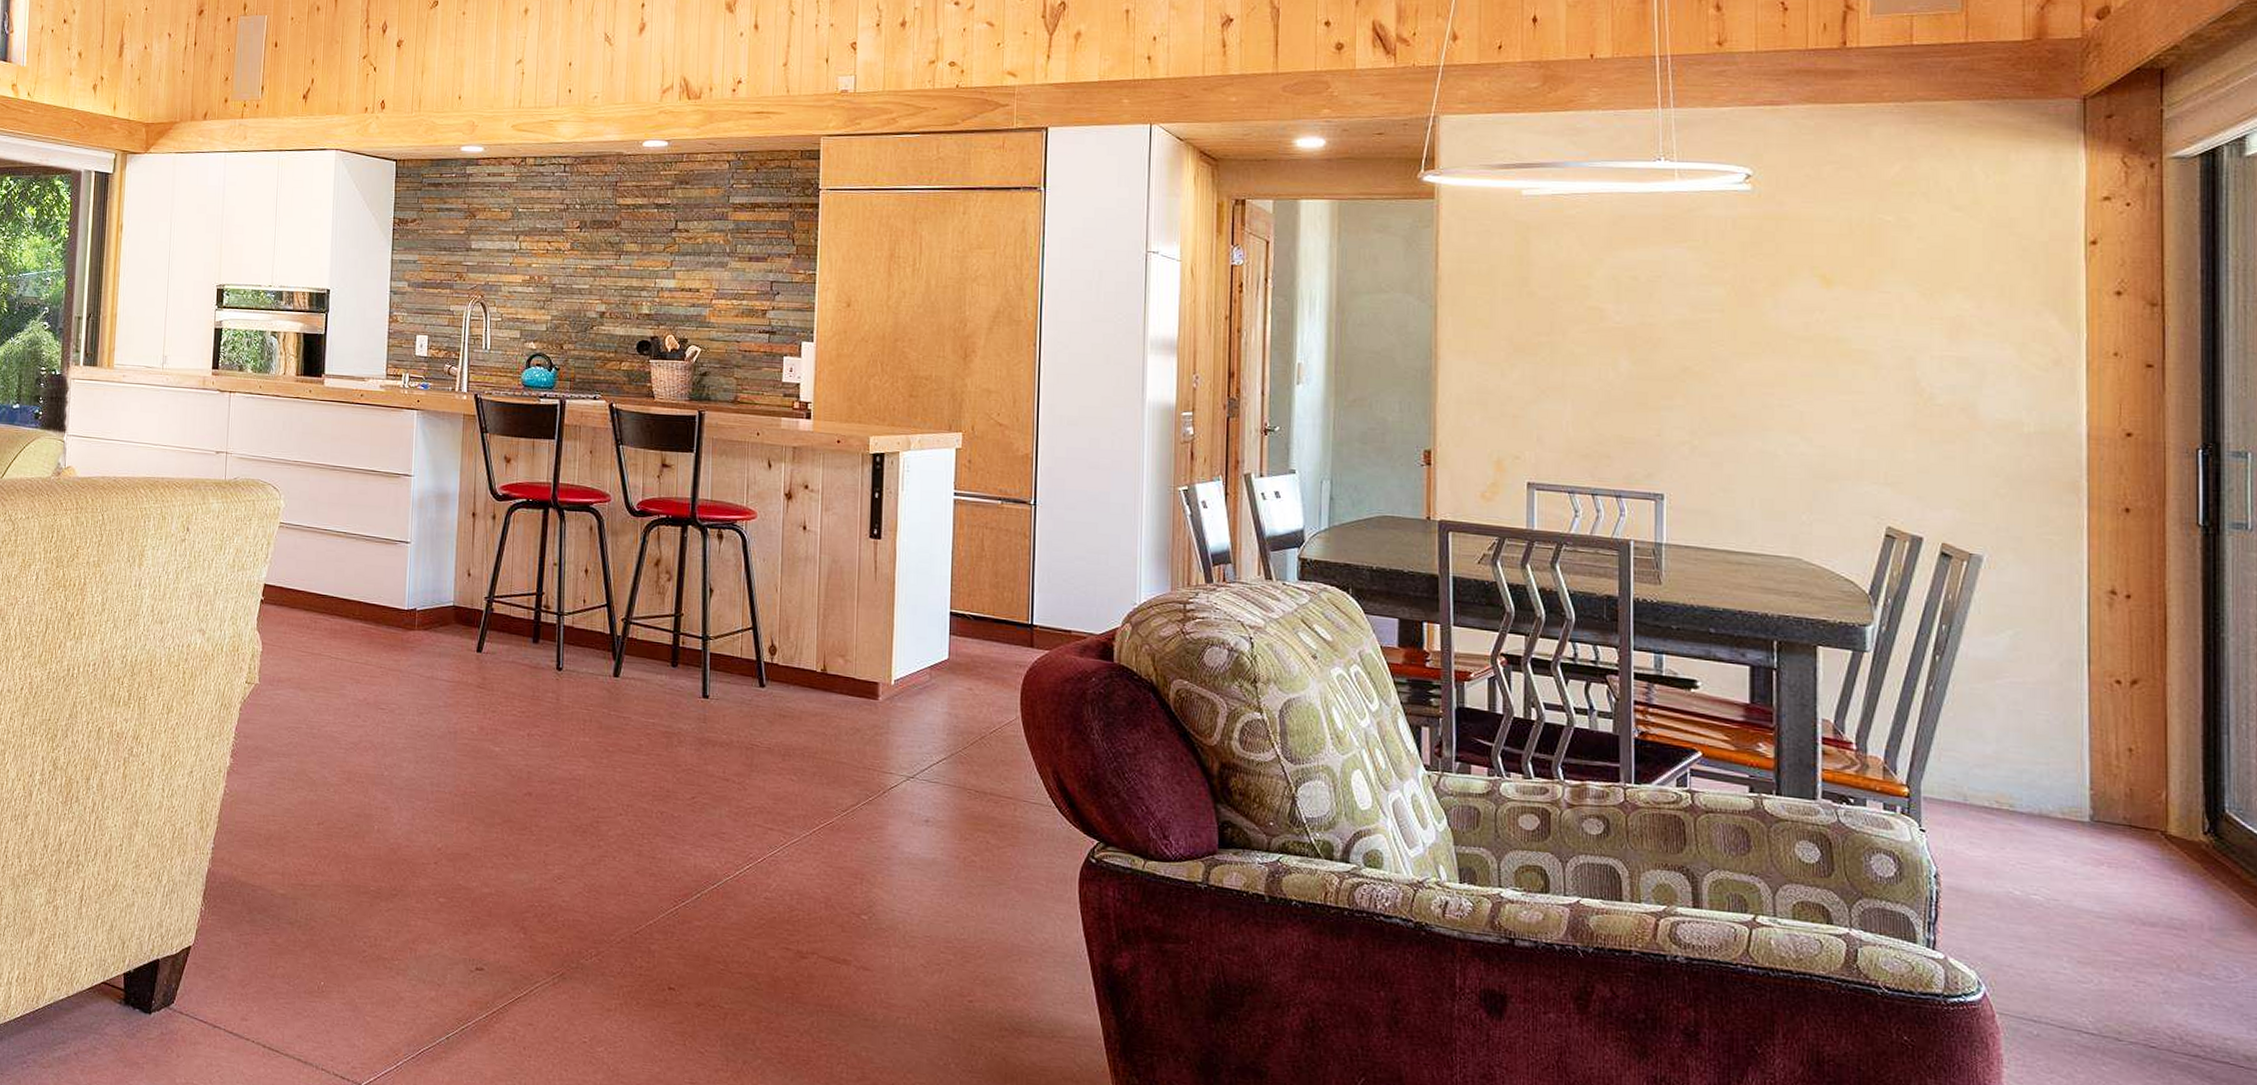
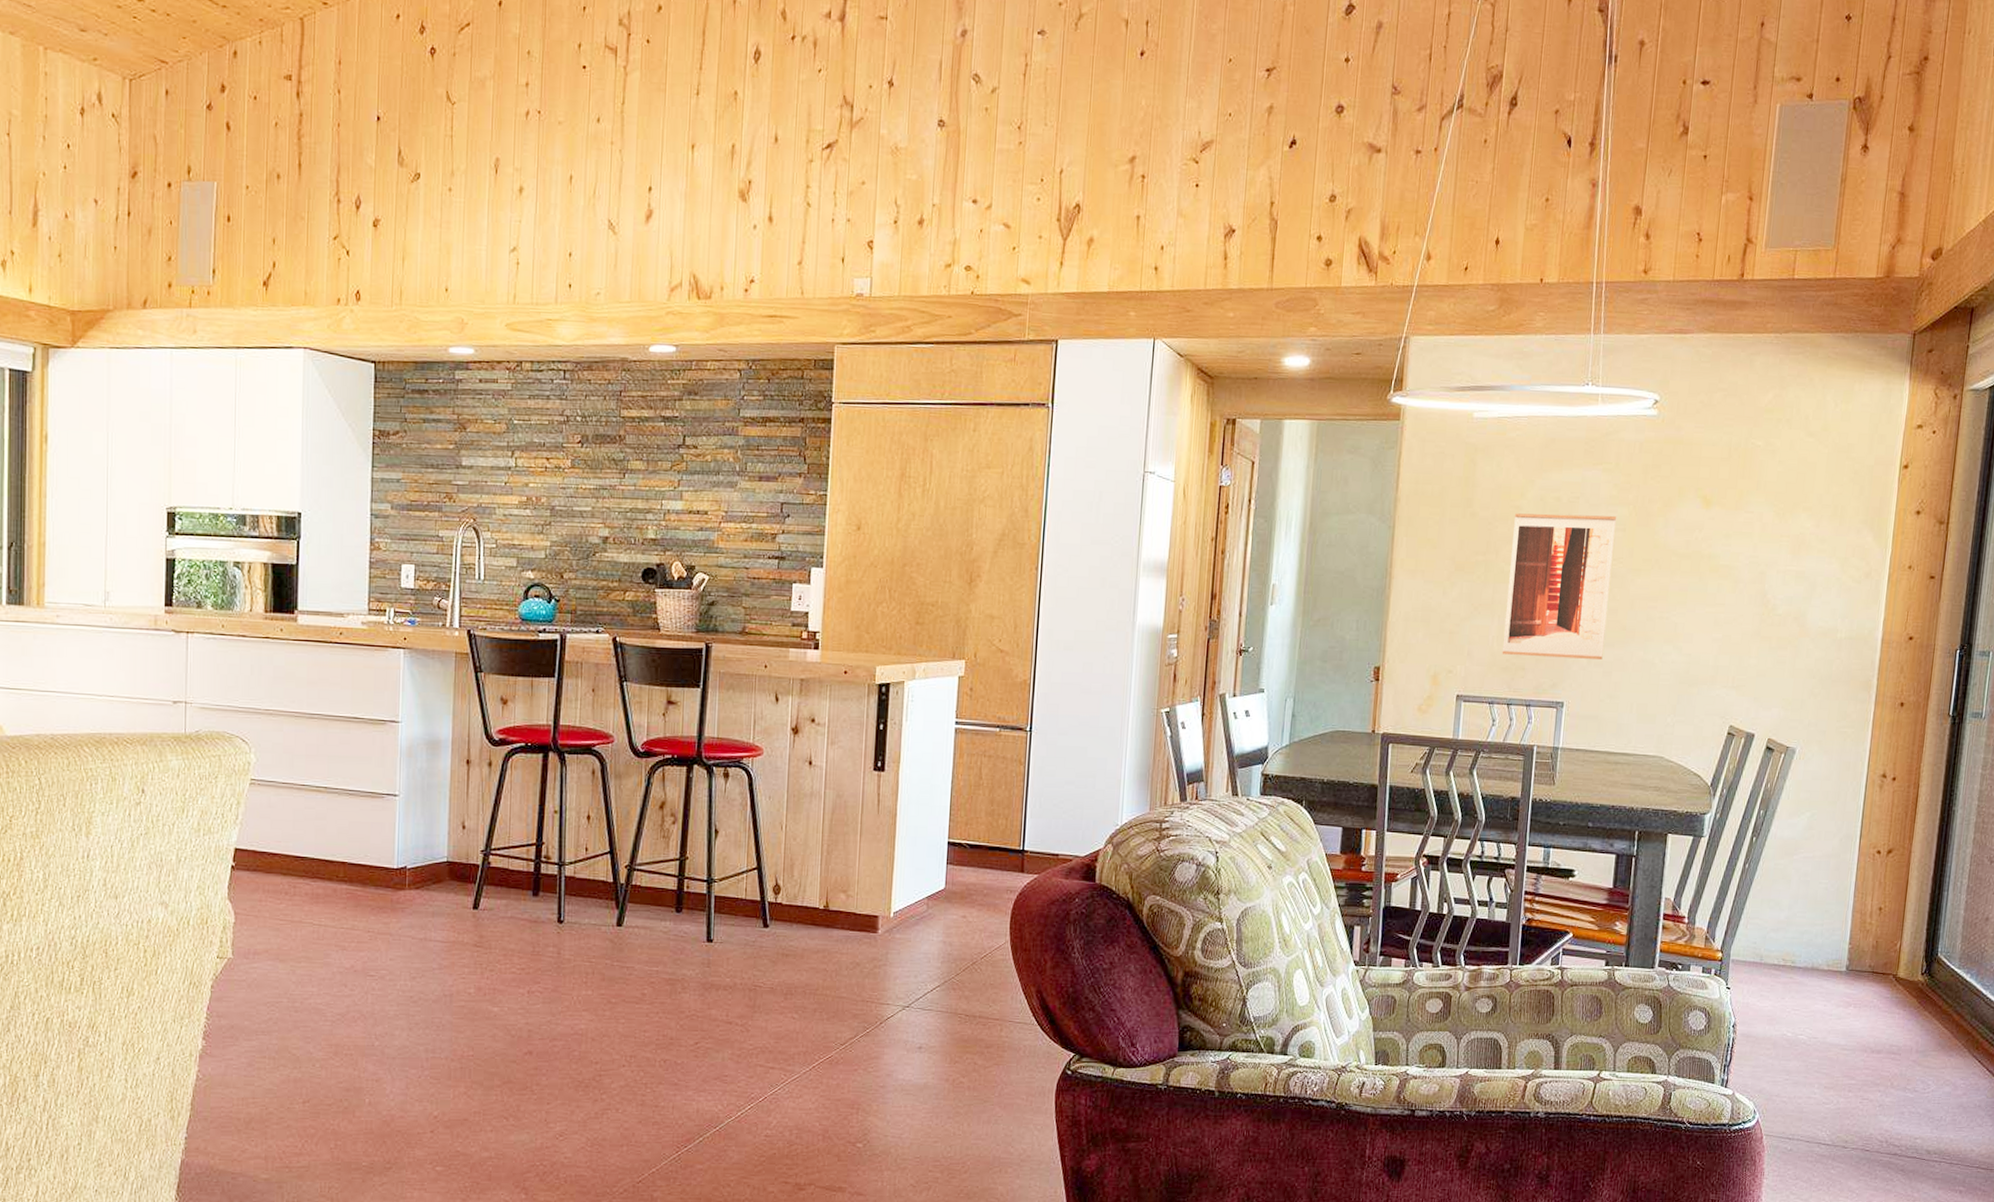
wall art: none [1579,293,1710,449] -> present [1502,513,1616,659]

